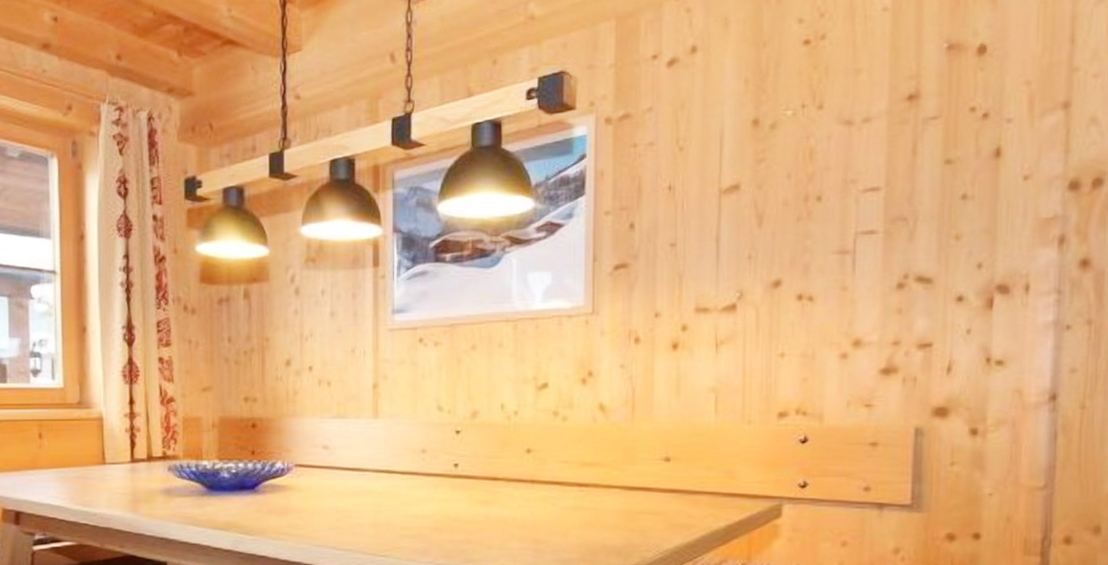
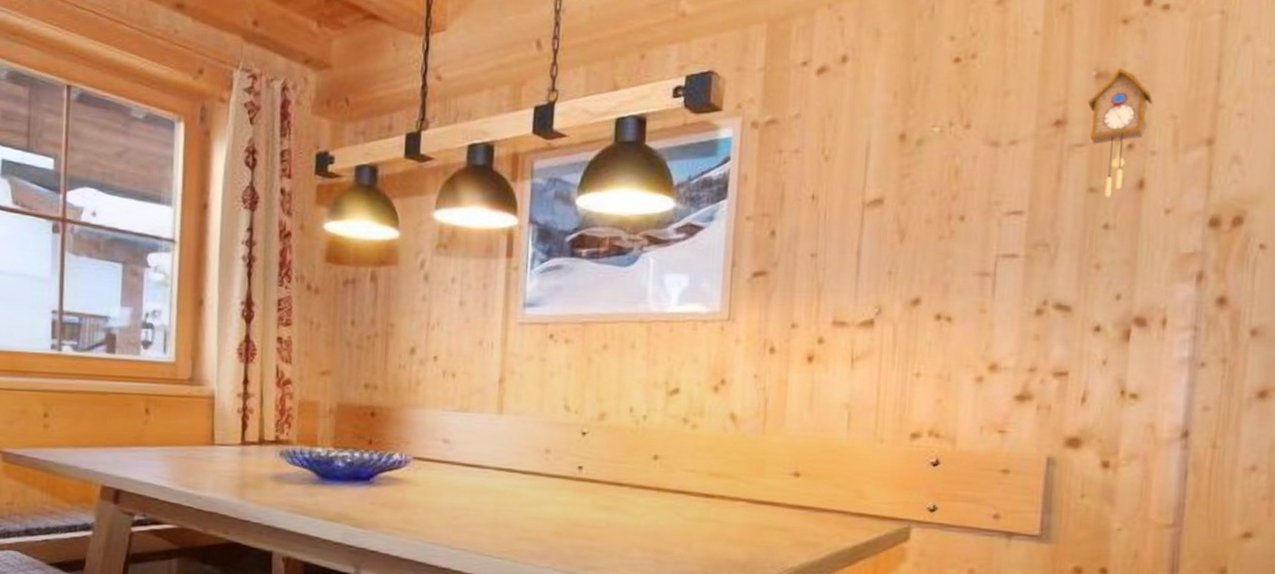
cuckoo clock: none [940,37,1007,169] -> present [1087,67,1153,199]

